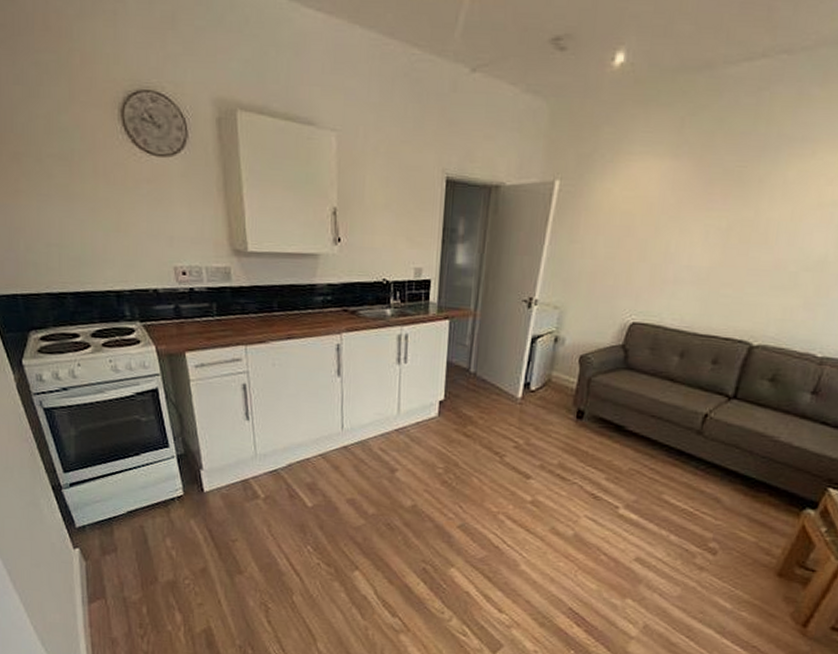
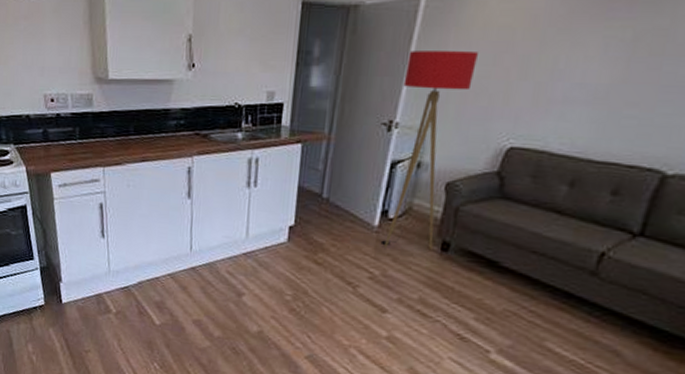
floor lamp: none [525,232,605,418] -> present [382,51,478,250]

